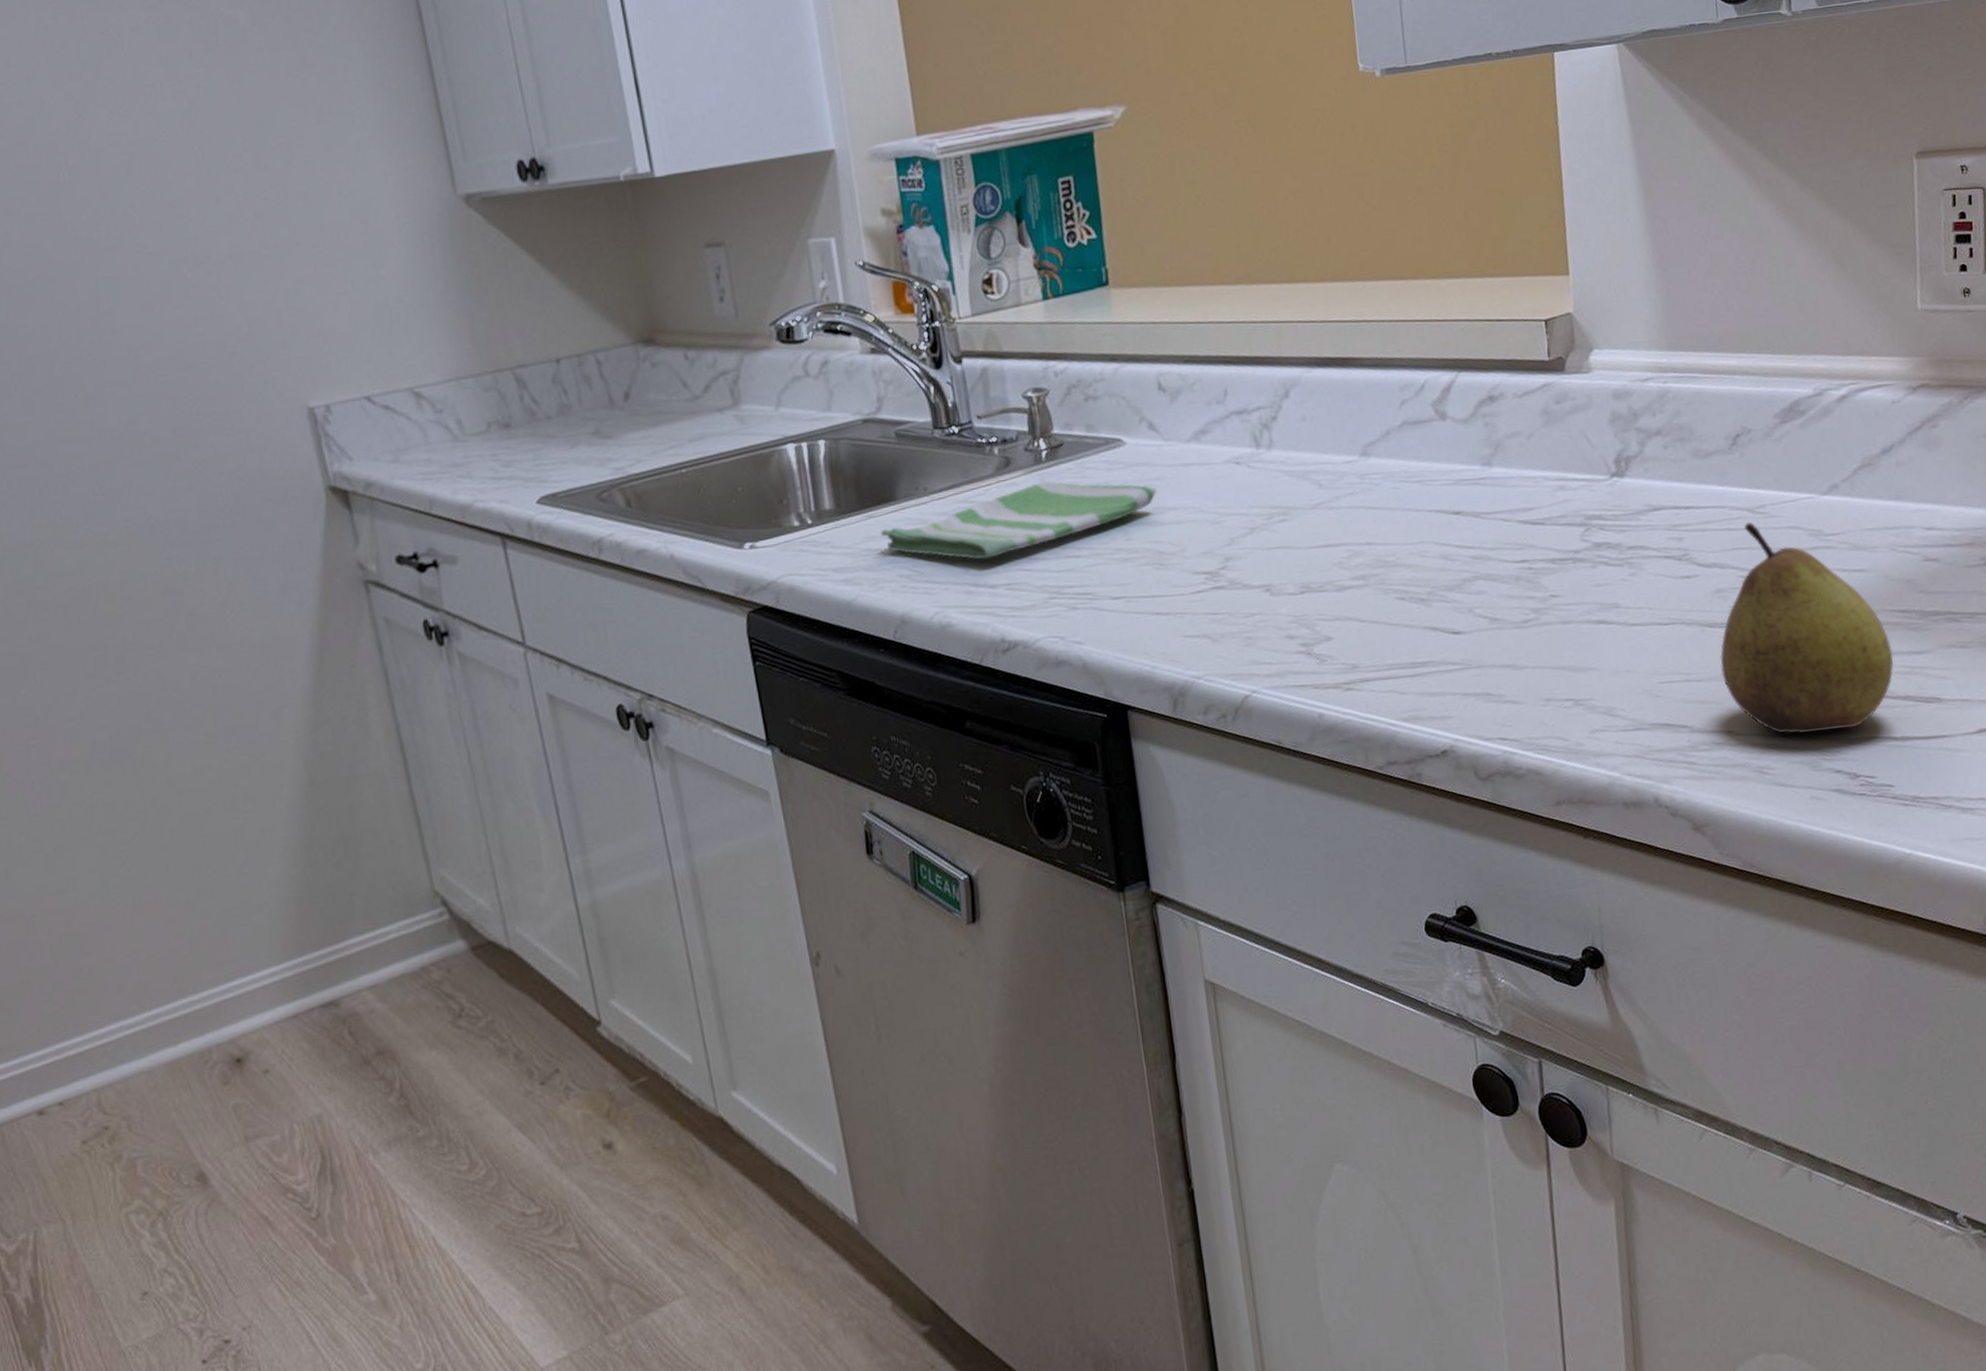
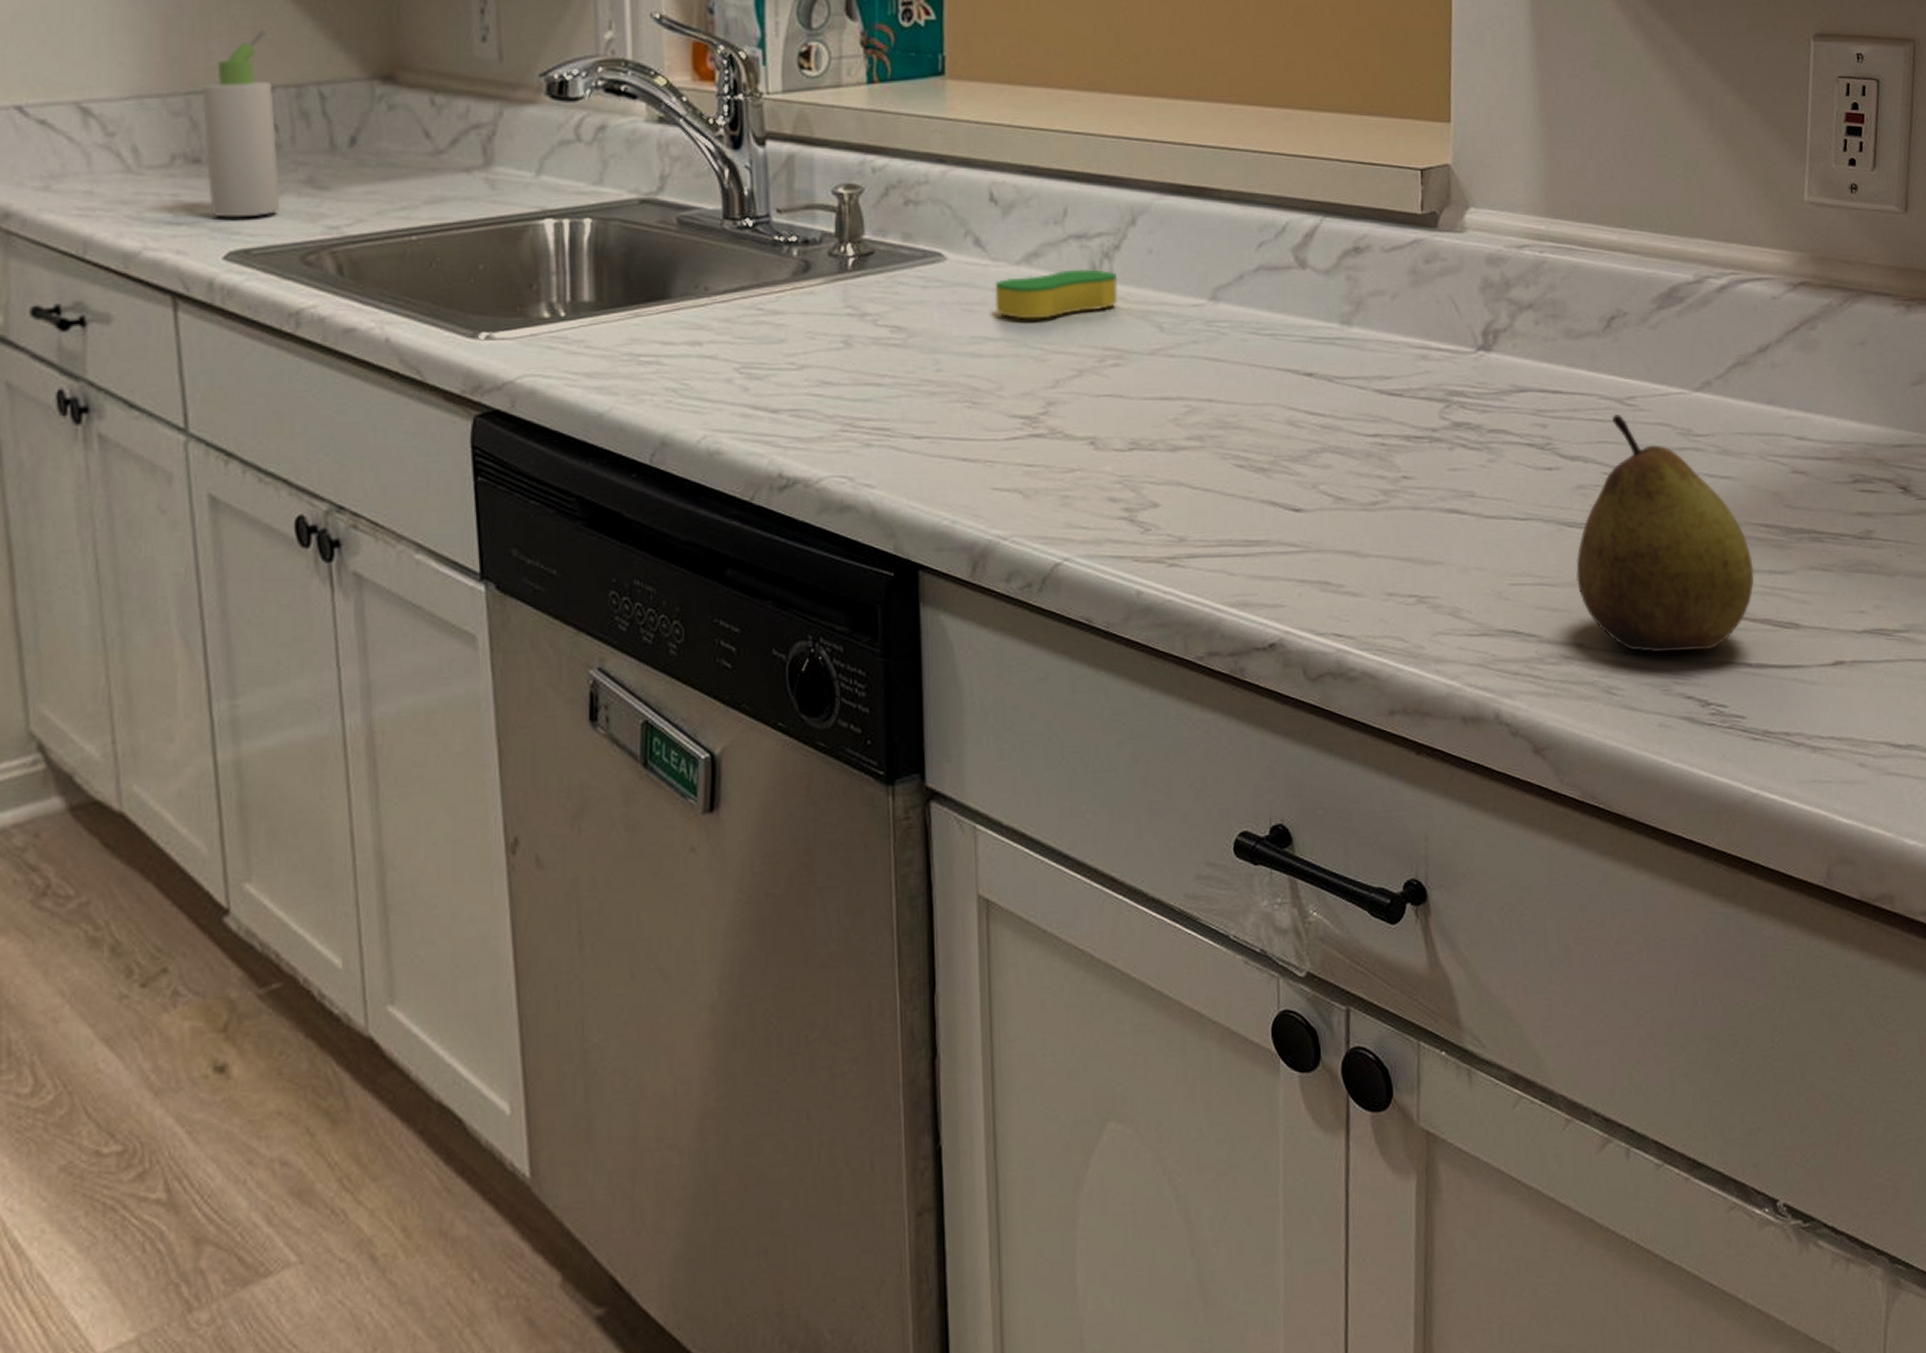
bottle: none [504,312,576,470] -> present [202,29,281,218]
dish towel: present [881,481,1157,560] -> none [648,294,977,378]
sponge: none [1170,439,1279,490] -> present [995,269,1118,320]

